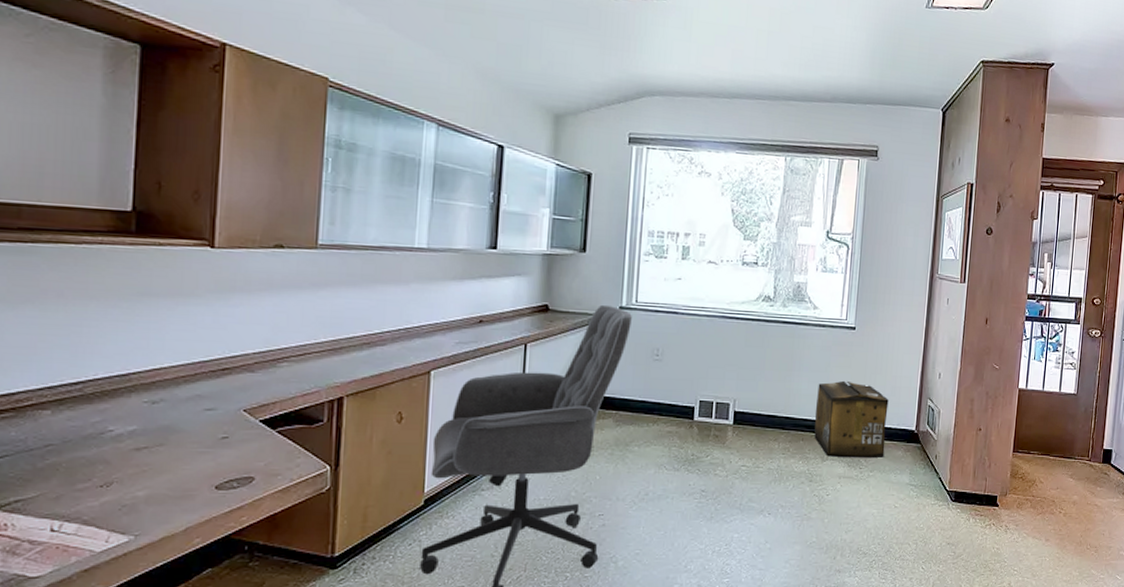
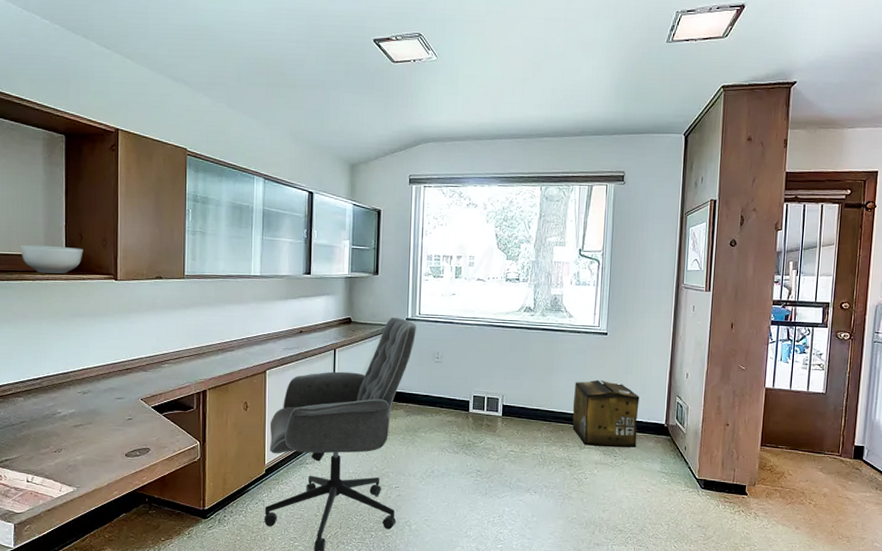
bowl: none [58,192,162,236] -> present [21,244,83,274]

